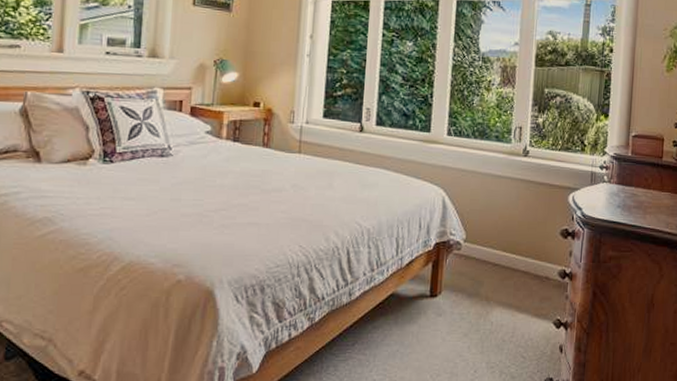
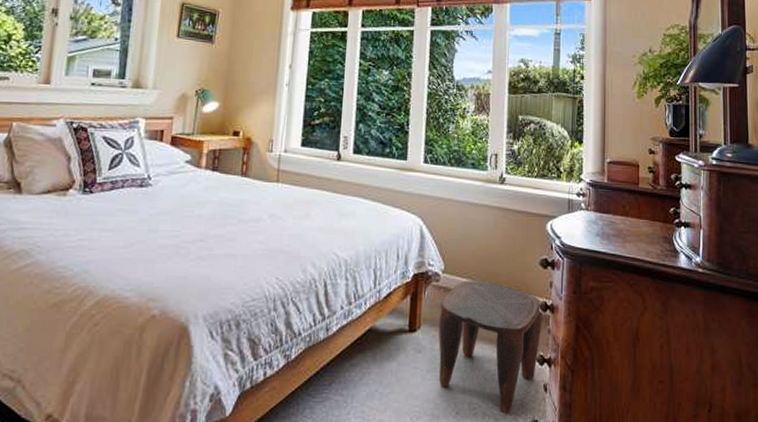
stool: none [458,249,562,372] -> present [438,280,543,414]

